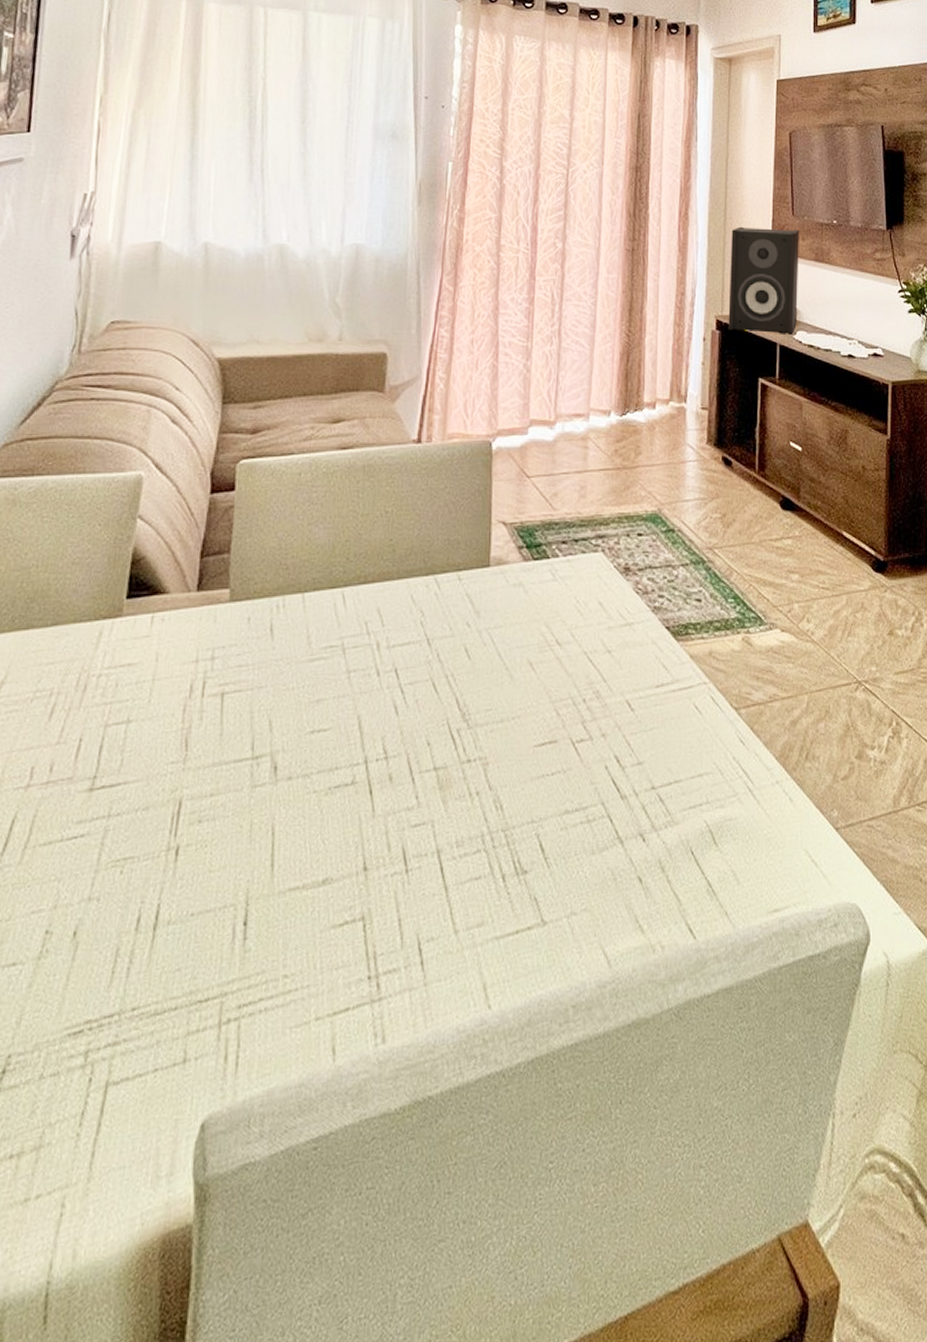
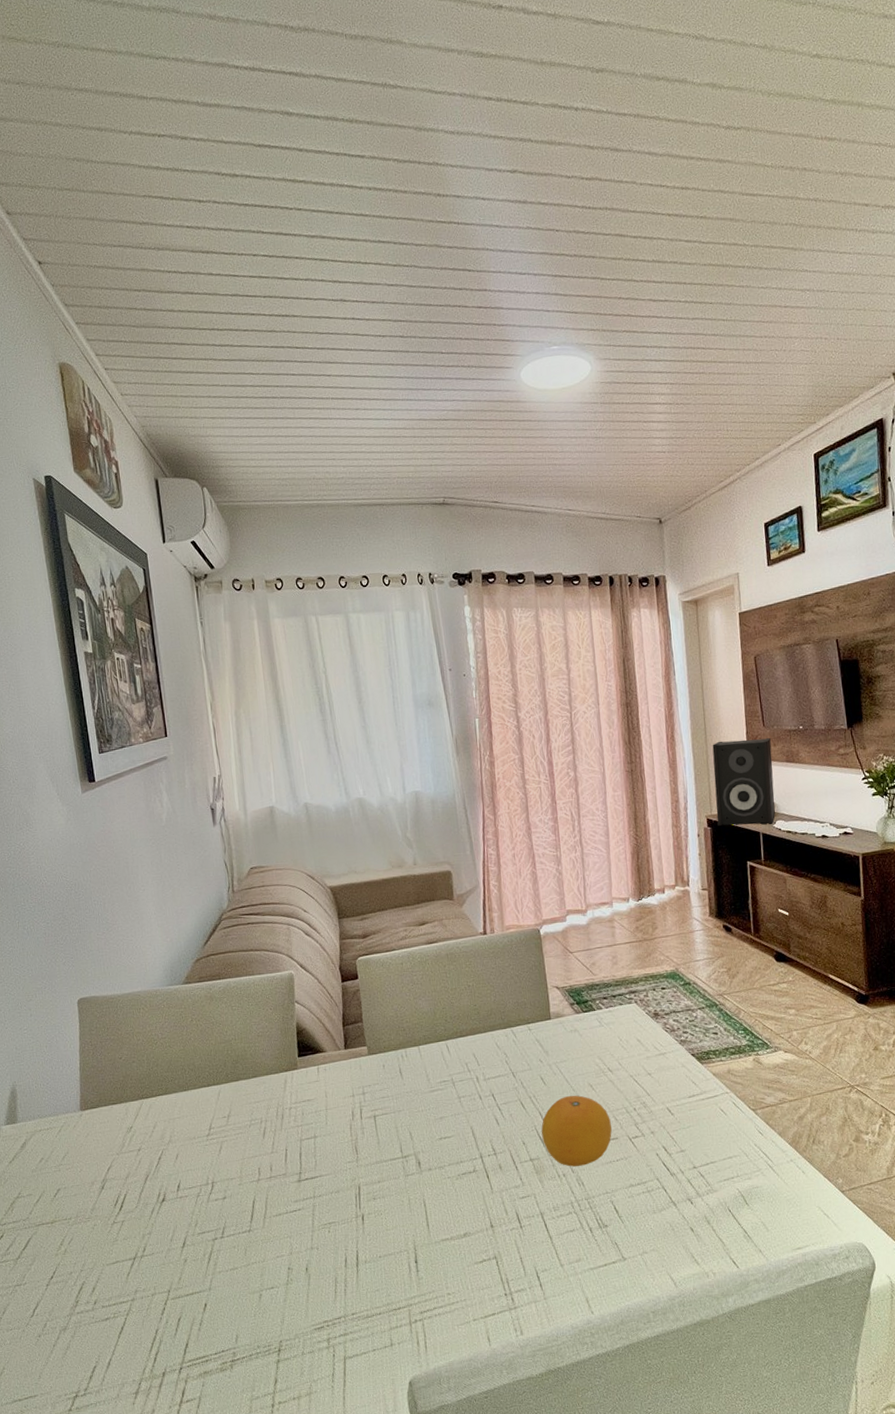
fruit: none [455,676,551,781] -> present [541,1095,612,1167]

